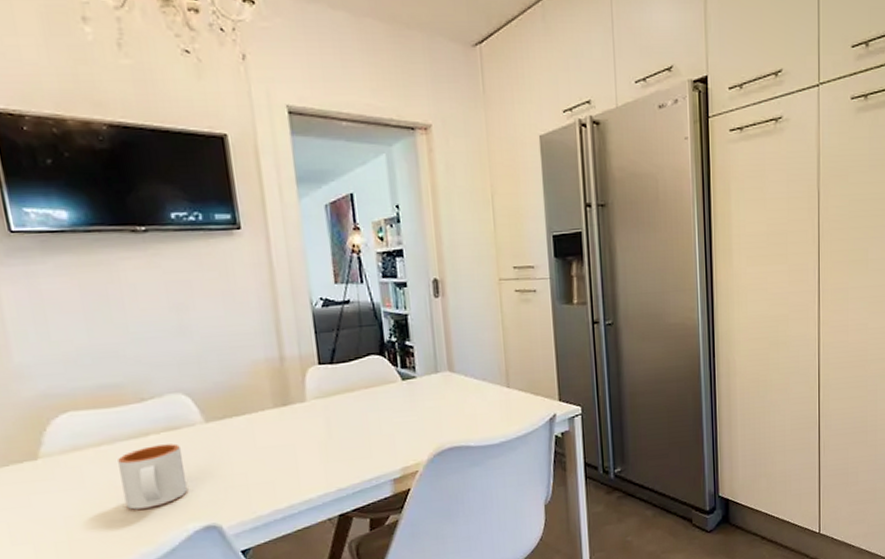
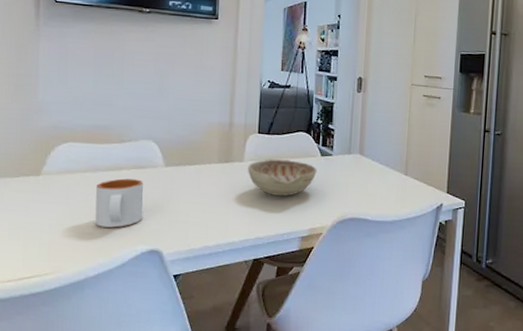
decorative bowl: none [313,390,400,437] -> present [248,159,317,196]

